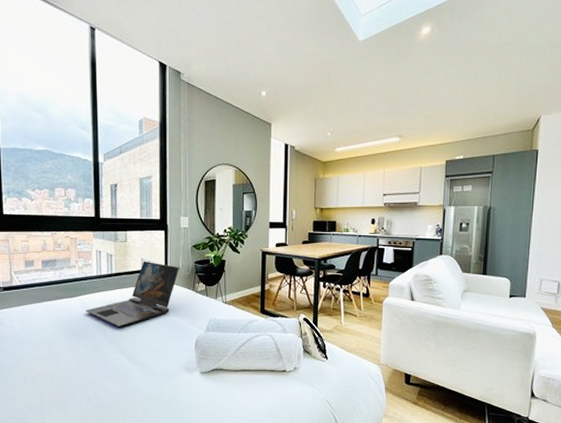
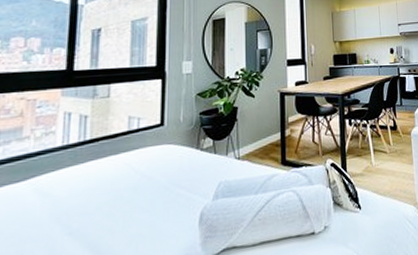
laptop: present [86,260,179,328] -> none [39,118,179,215]

